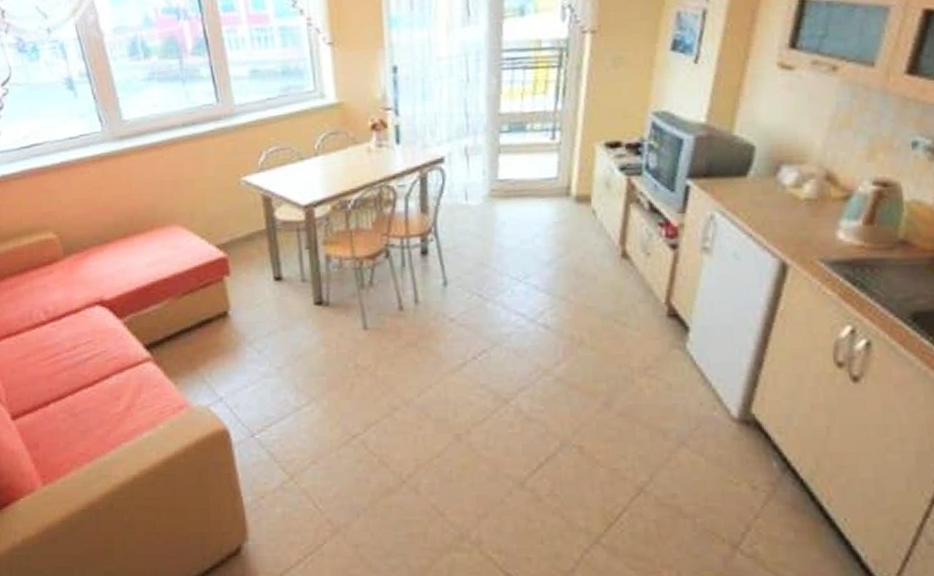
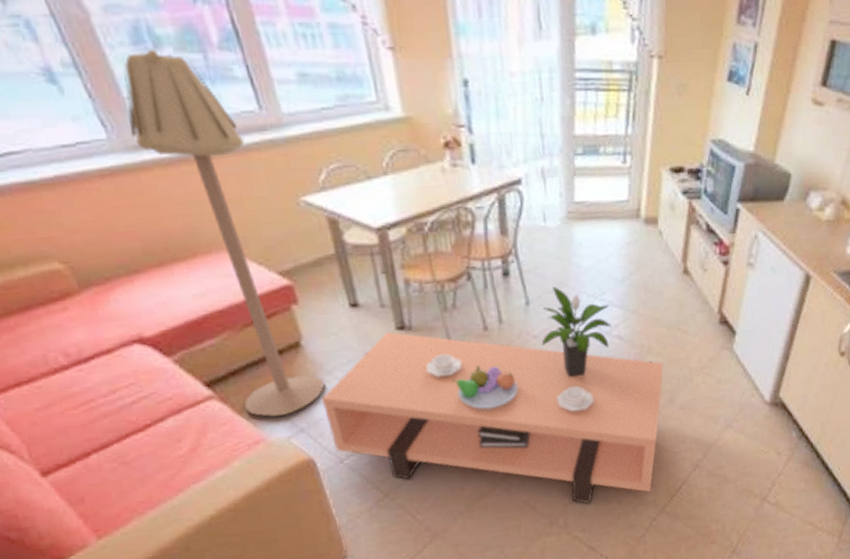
floor lamp: none [118,58,245,383] -> present [122,49,325,417]
coffee table: none [240,306,598,519] -> present [321,331,664,504]
fruit bowl: none [364,346,431,395] -> present [452,365,518,410]
potted plant: none [458,267,537,368] -> present [541,287,612,378]

